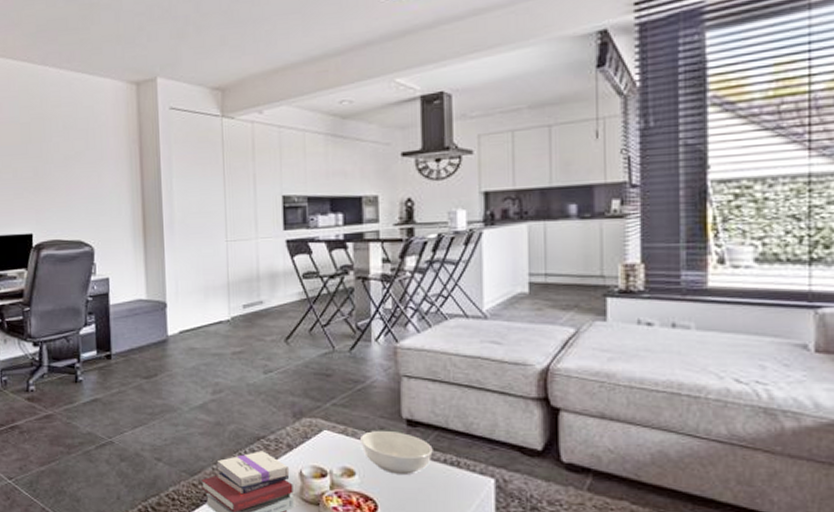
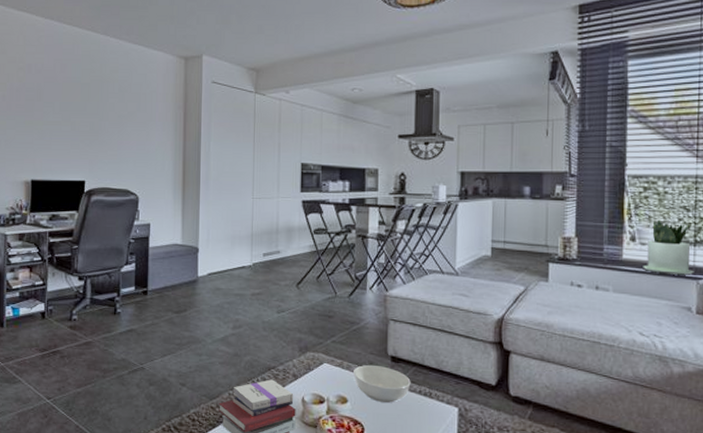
planter: none [736,234,810,304] -> present [643,219,694,275]

